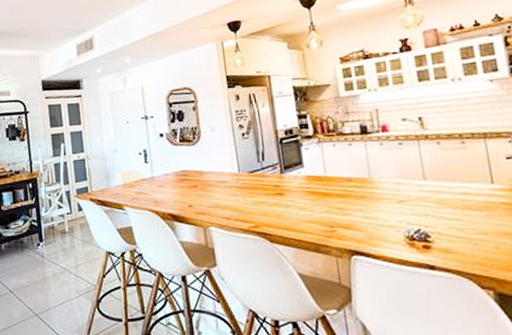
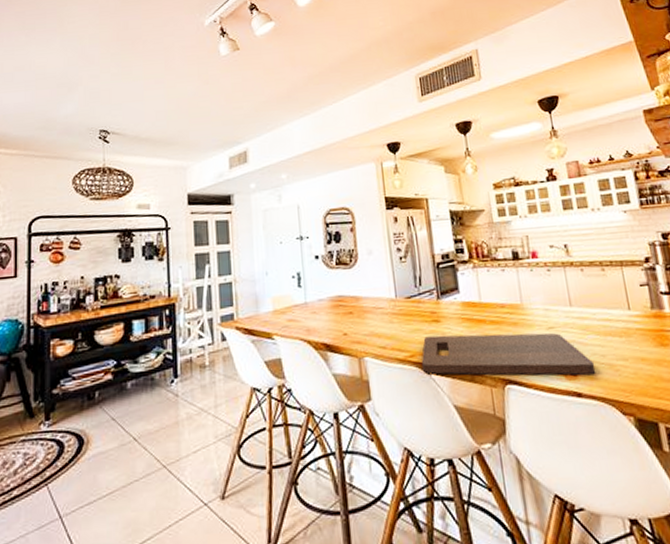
cutting board: none [265,206,452,249] -> present [421,333,596,376]

